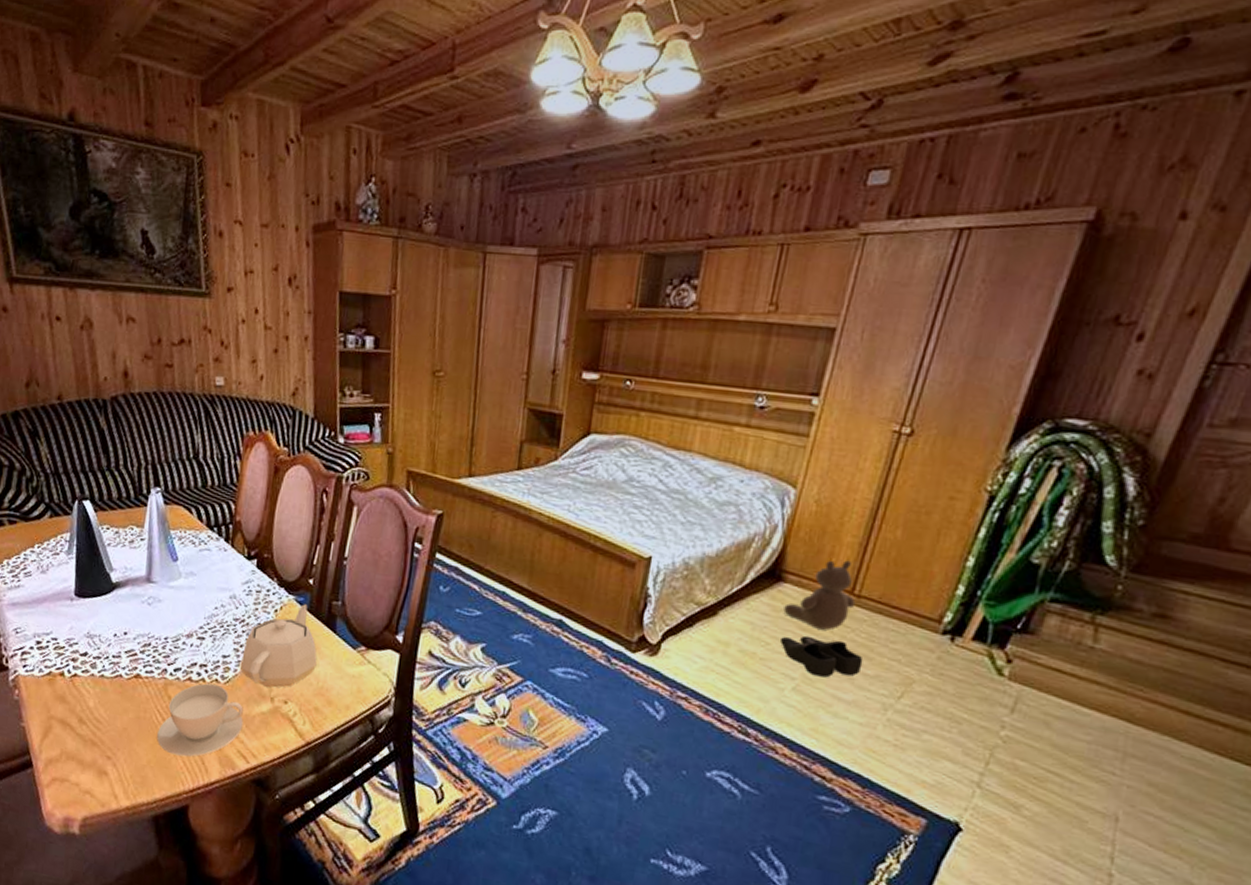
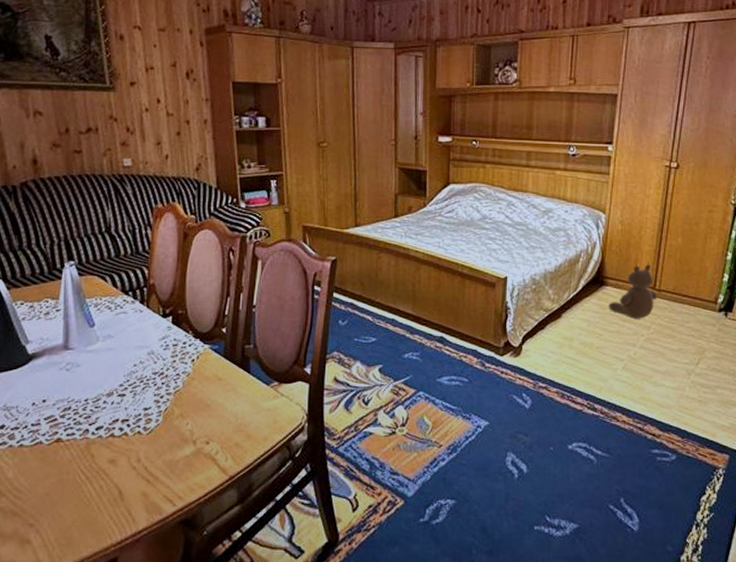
teacup: present [157,683,243,757] -> none [81,437,168,511]
teapot: present [240,604,318,688] -> none [161,351,235,432]
shoe: present [779,635,864,678] -> none [608,325,669,356]

